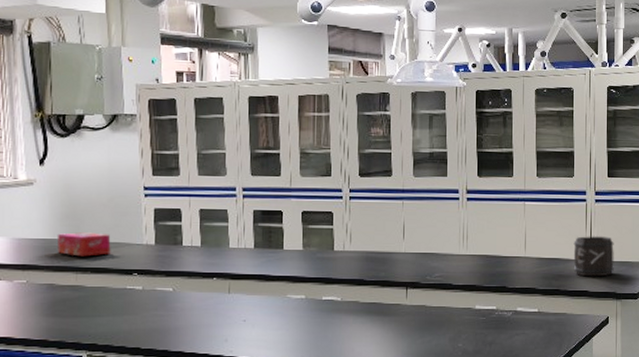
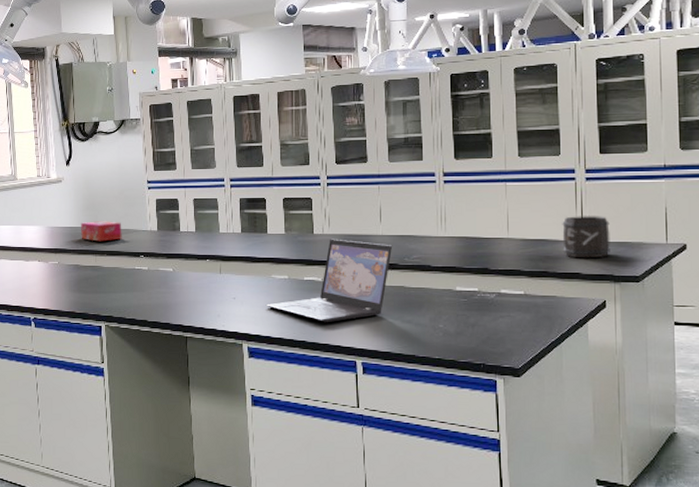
laptop: none [281,256,415,345] -> present [267,239,393,323]

